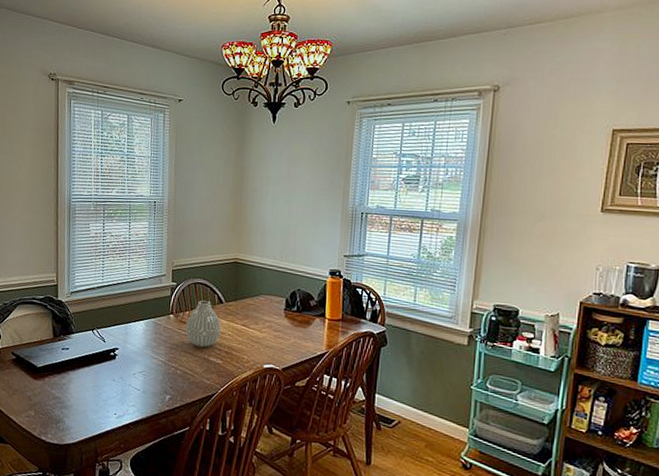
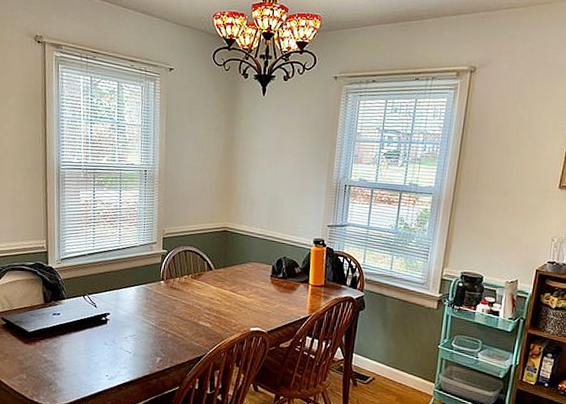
vase: present [185,300,221,348] -> none [175,267,210,312]

